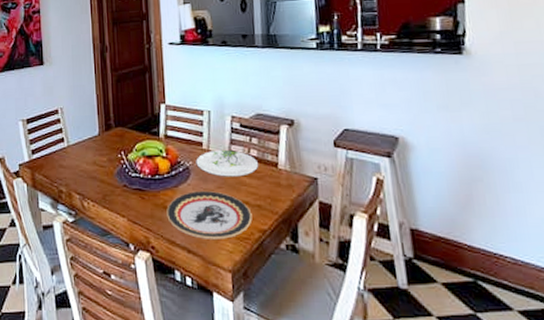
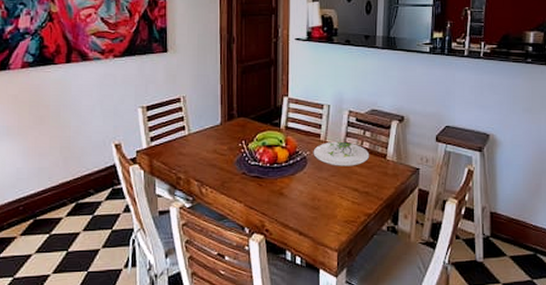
plate: present [166,191,252,239] -> none [282,179,360,222]

